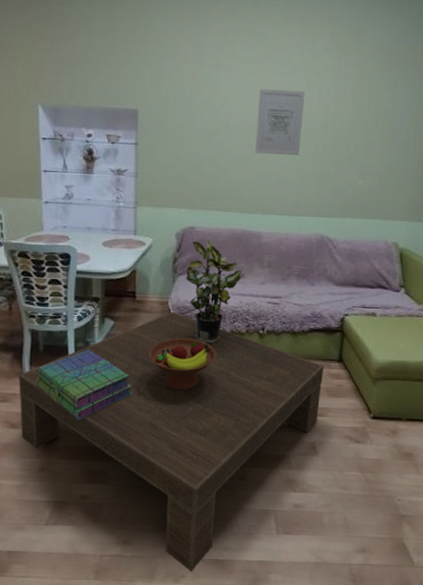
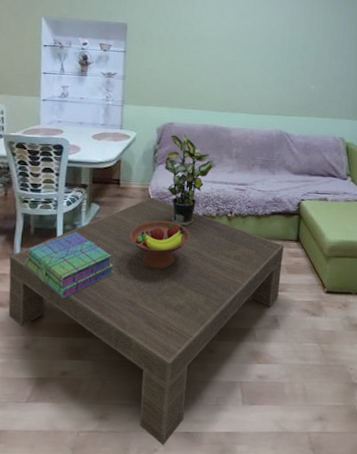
wall art: present [255,88,306,156] -> none [225,9,267,65]

